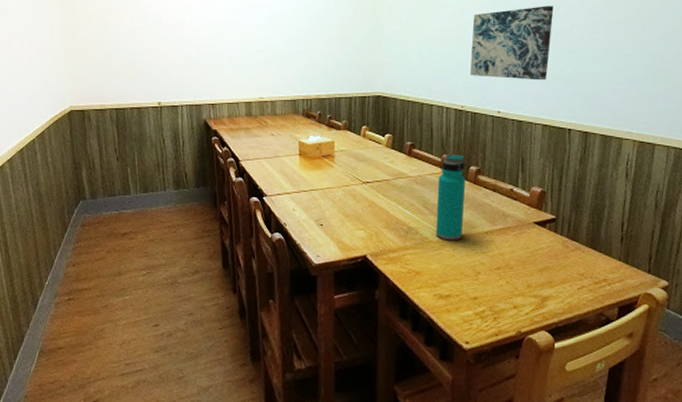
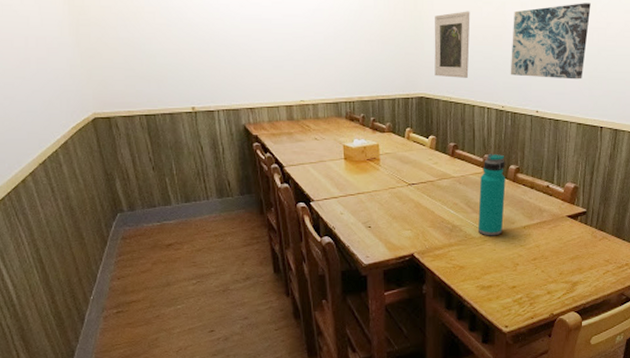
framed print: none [392,14,429,78] -> present [434,11,470,78]

